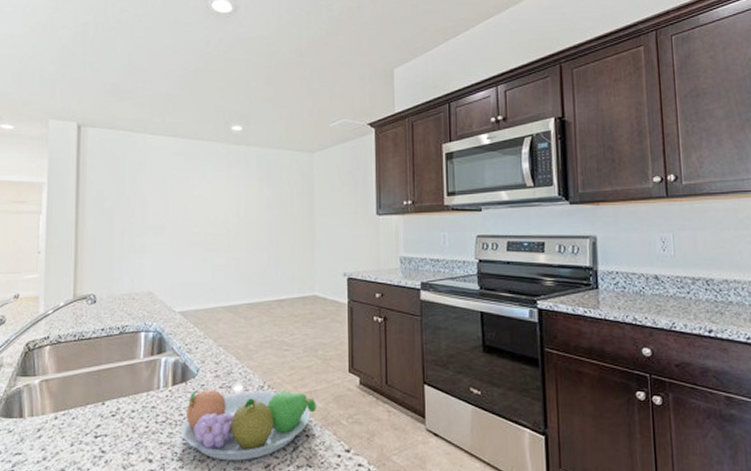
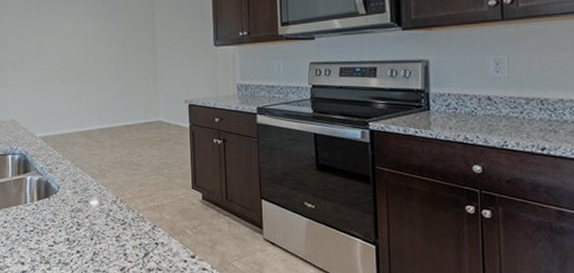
fruit bowl: present [181,389,316,461] -> none [47,203,164,264]

